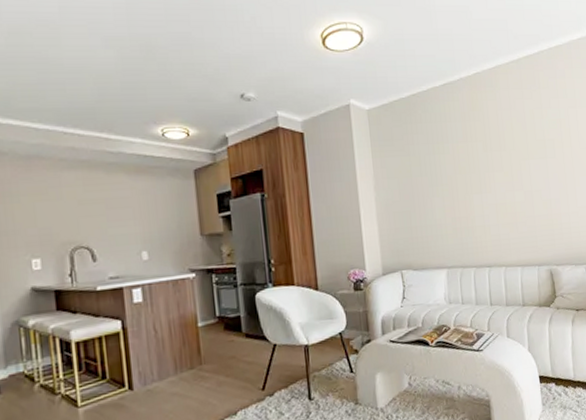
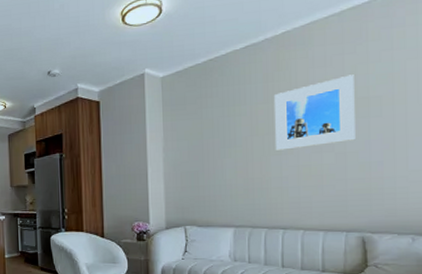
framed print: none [471,118,538,189] -> present [273,74,355,150]

